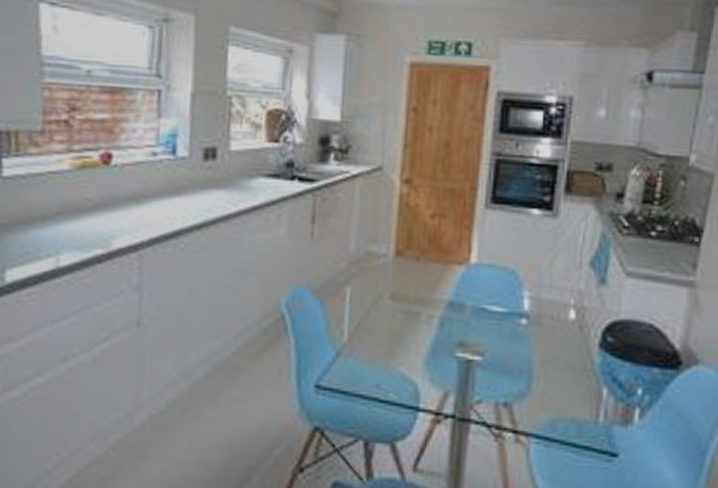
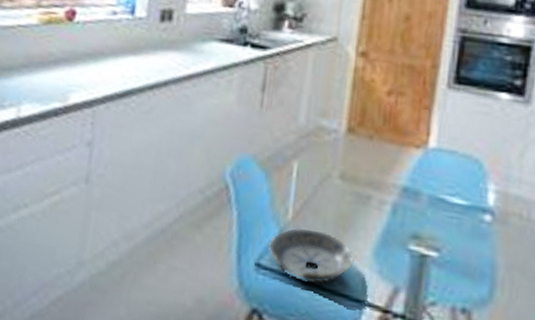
bowl: none [326,348,407,397] -> present [268,228,354,284]

